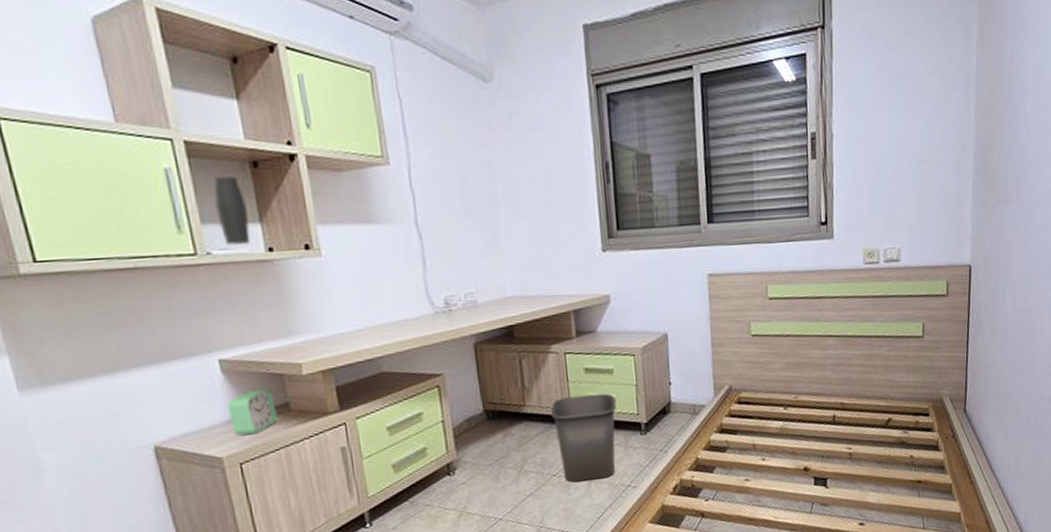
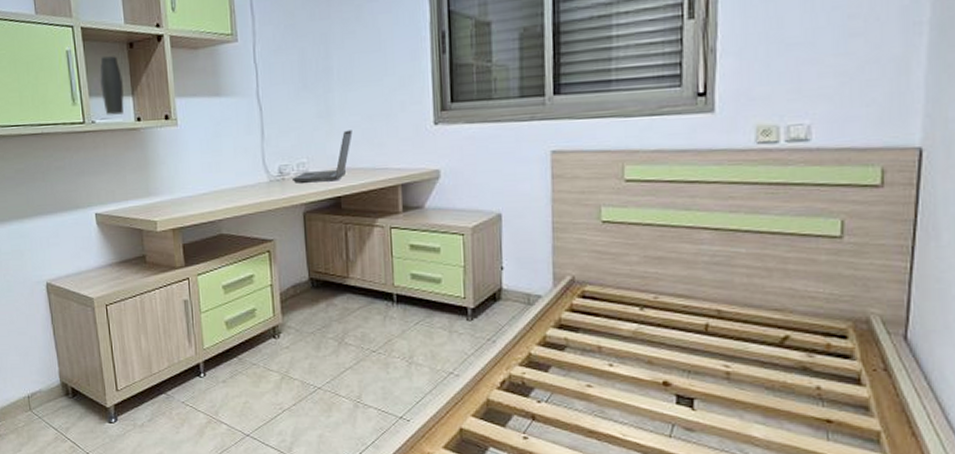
alarm clock: present [227,389,277,436] -> none [99,241,136,281]
laptop computer: none [460,258,522,314] -> present [293,130,353,183]
waste bin: present [550,393,616,483] -> none [373,272,441,362]

